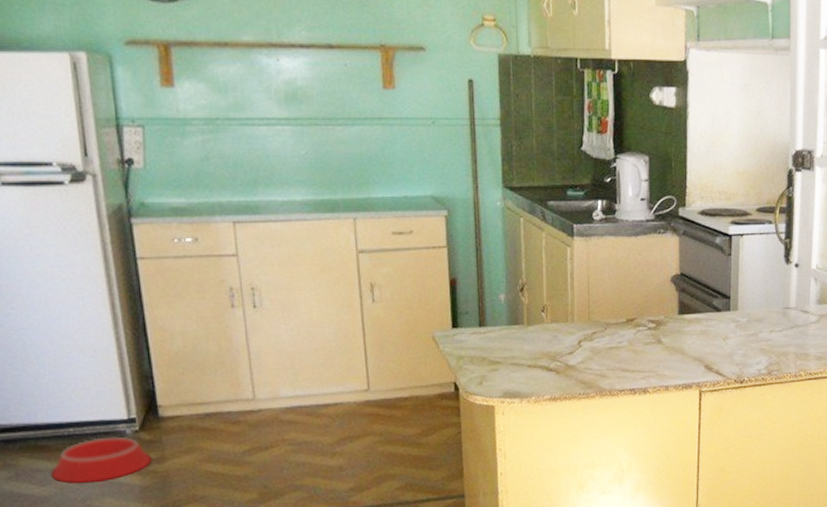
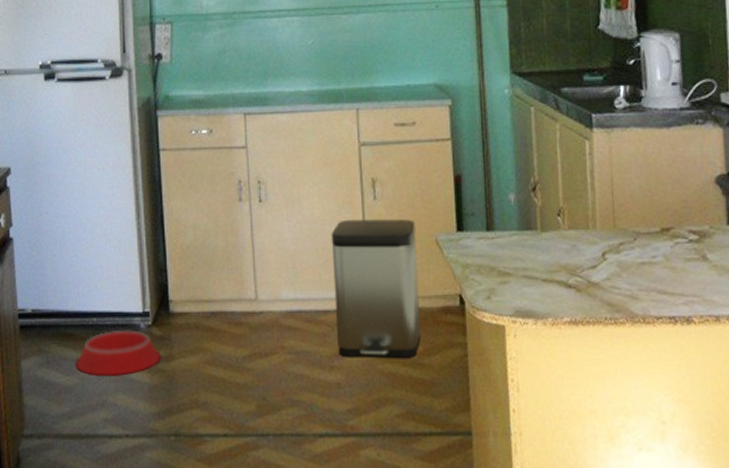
pedal bin: none [330,319,419,444] -> present [331,219,422,359]

